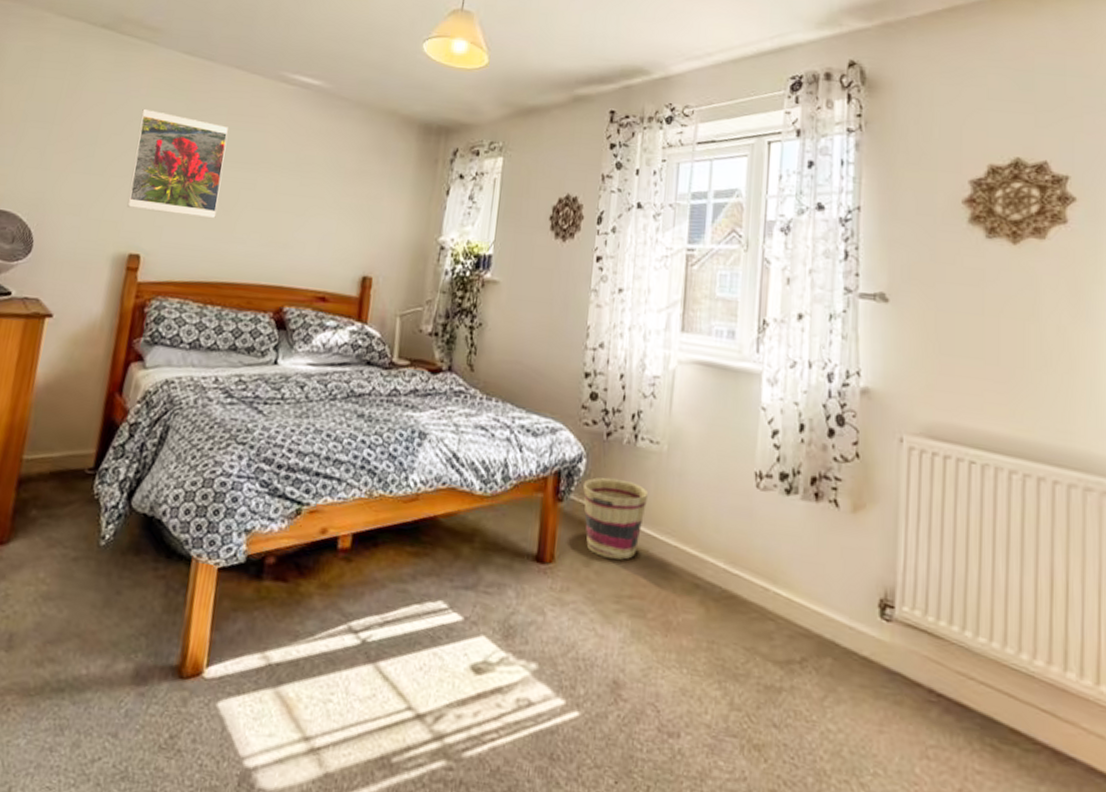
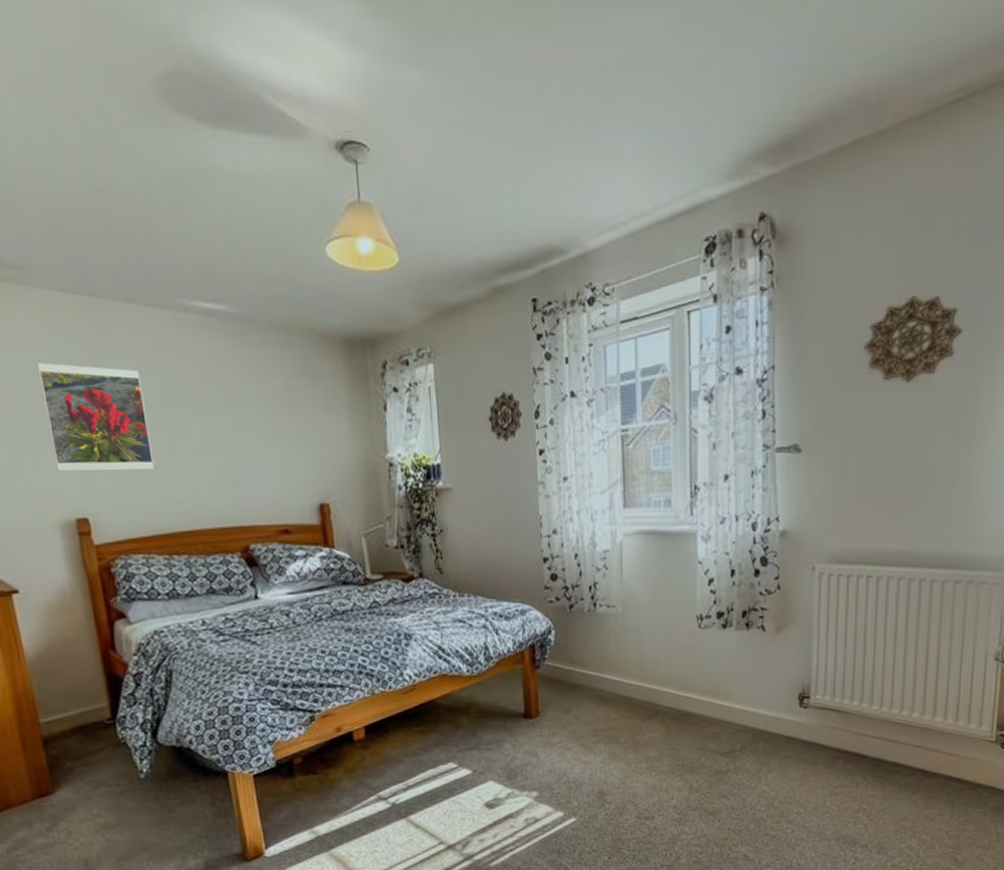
basket: present [583,477,649,560] -> none [555,641,611,705]

